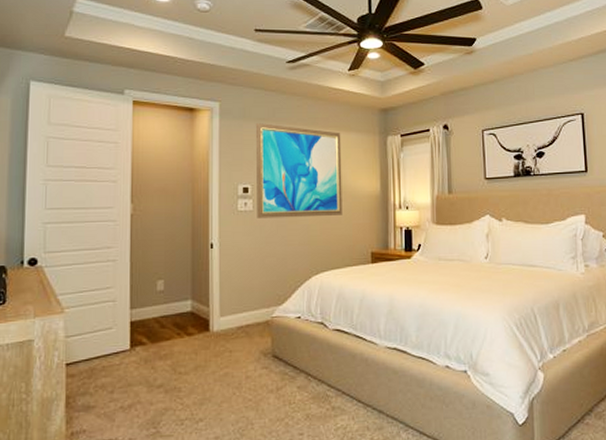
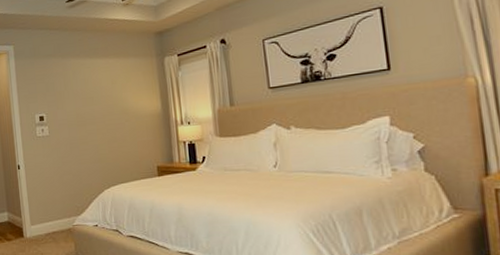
wall art: present [255,123,343,219] -> none [44,59,128,142]

